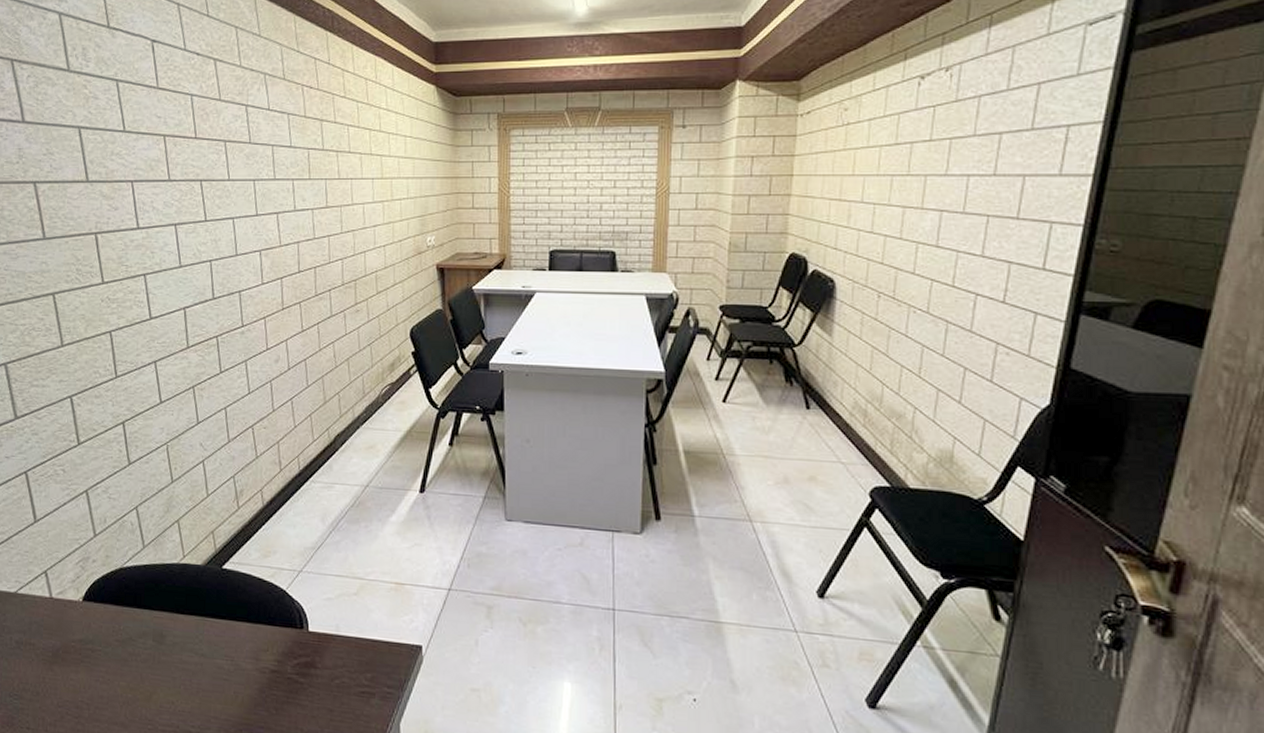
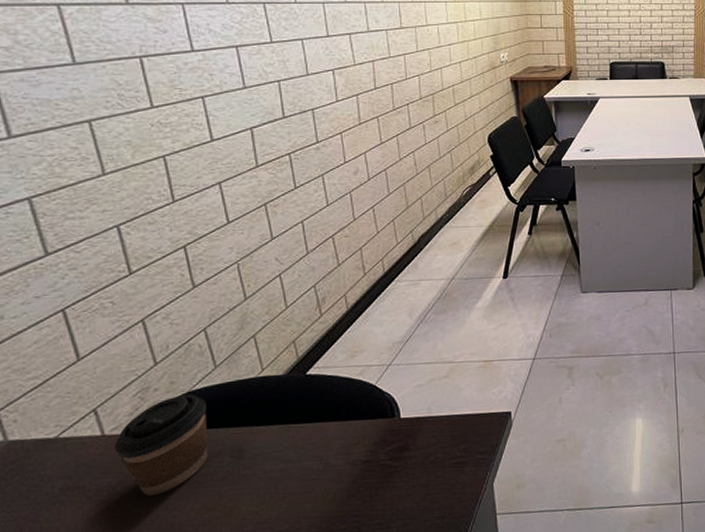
coffee cup: none [59,570,135,665] -> present [114,394,208,496]

